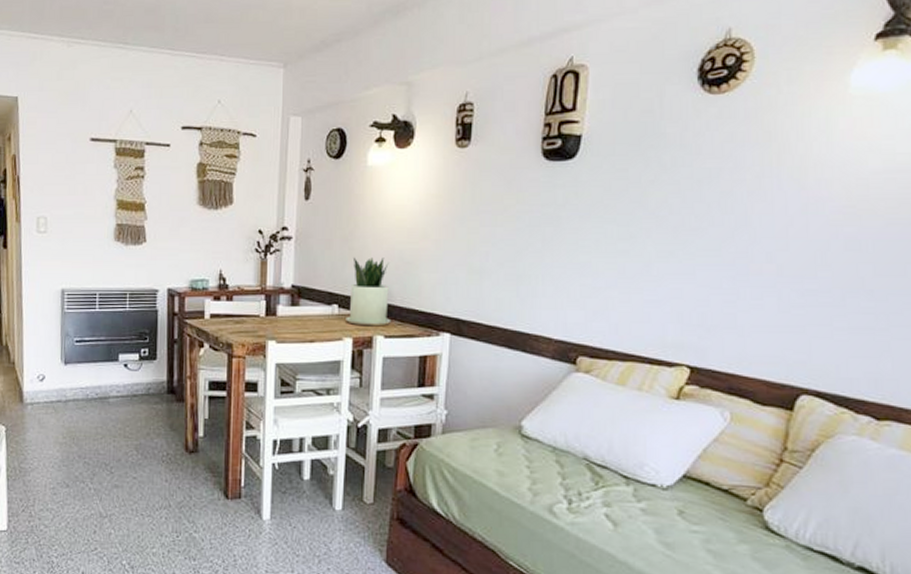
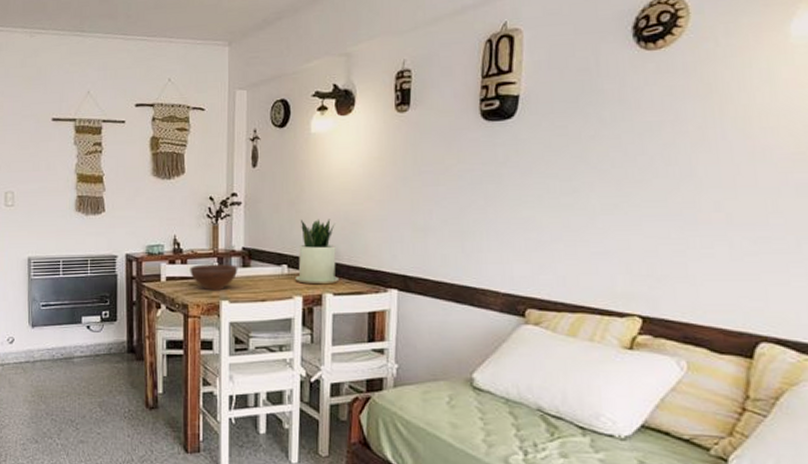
bowl: none [235,302,287,330] -> present [190,264,238,291]

